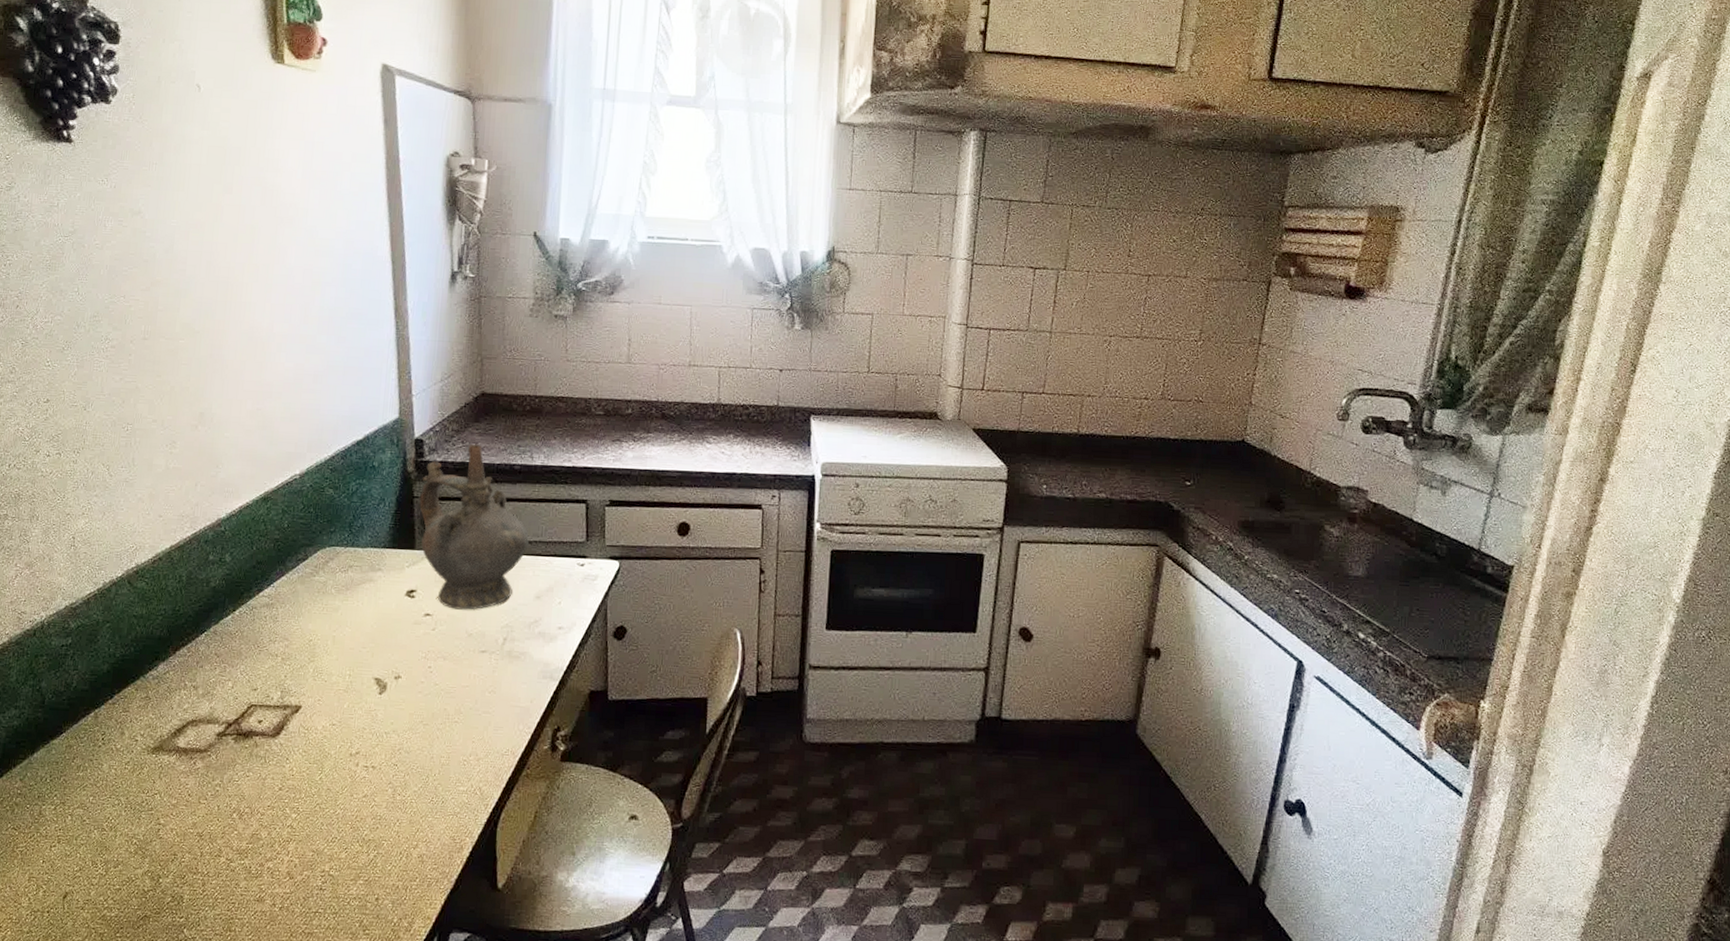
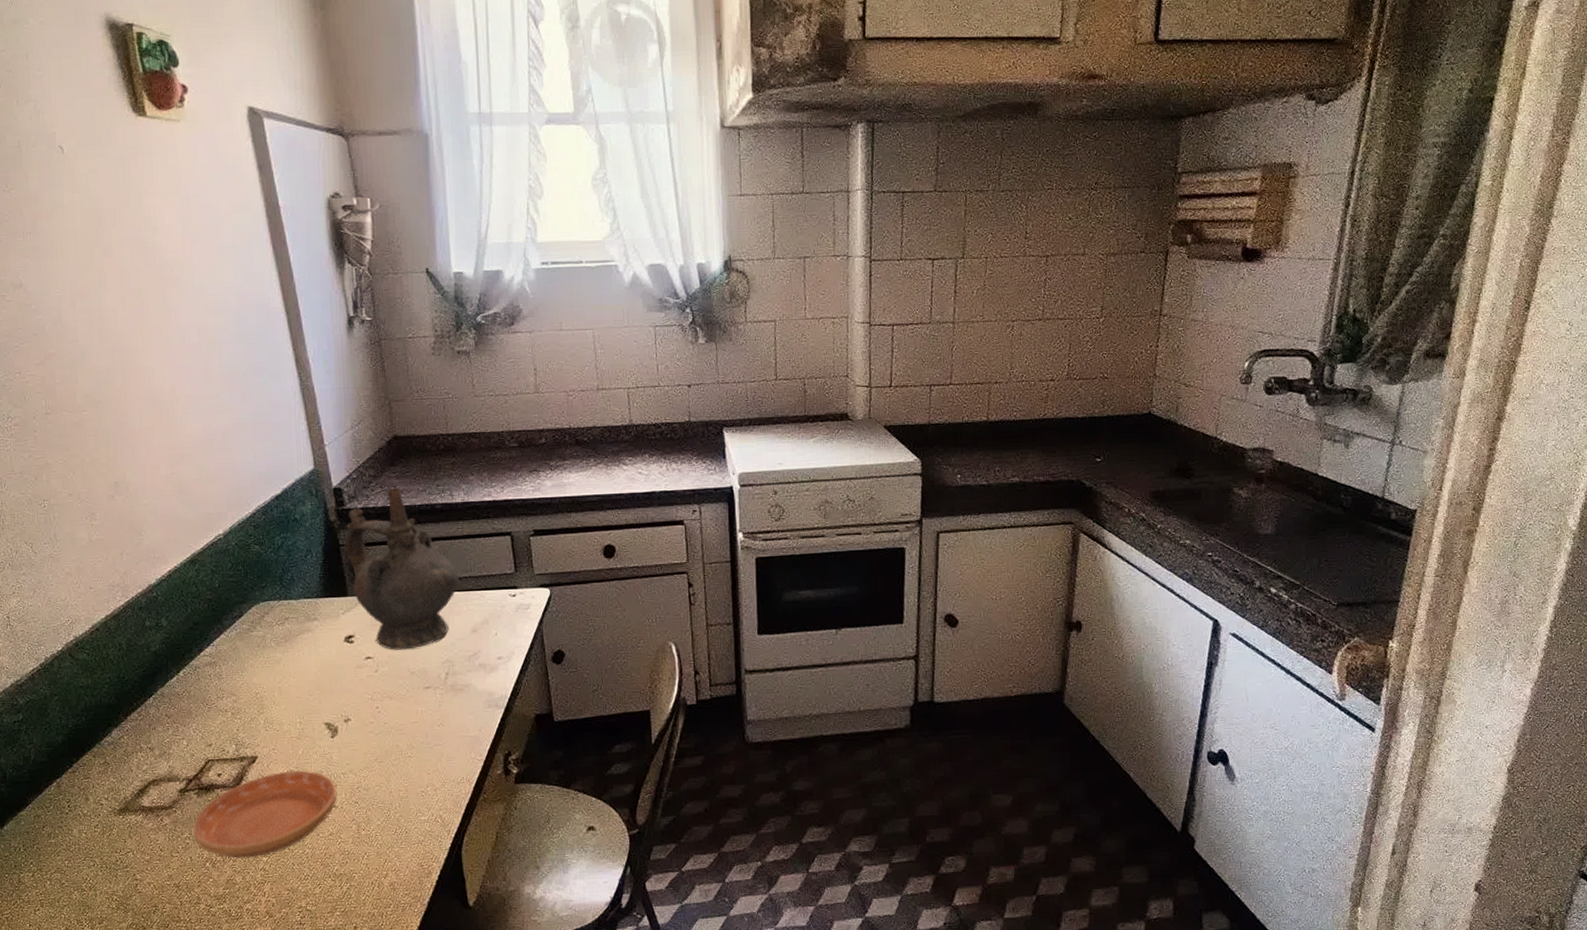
saucer: none [224,725,378,813] -> present [192,770,337,858]

